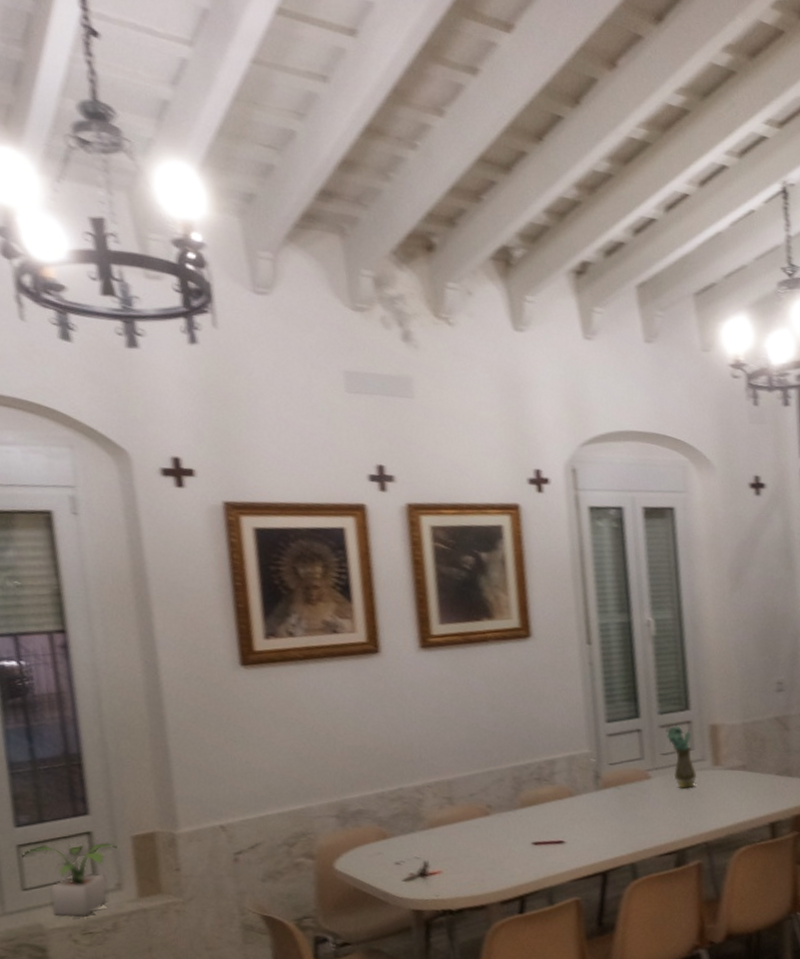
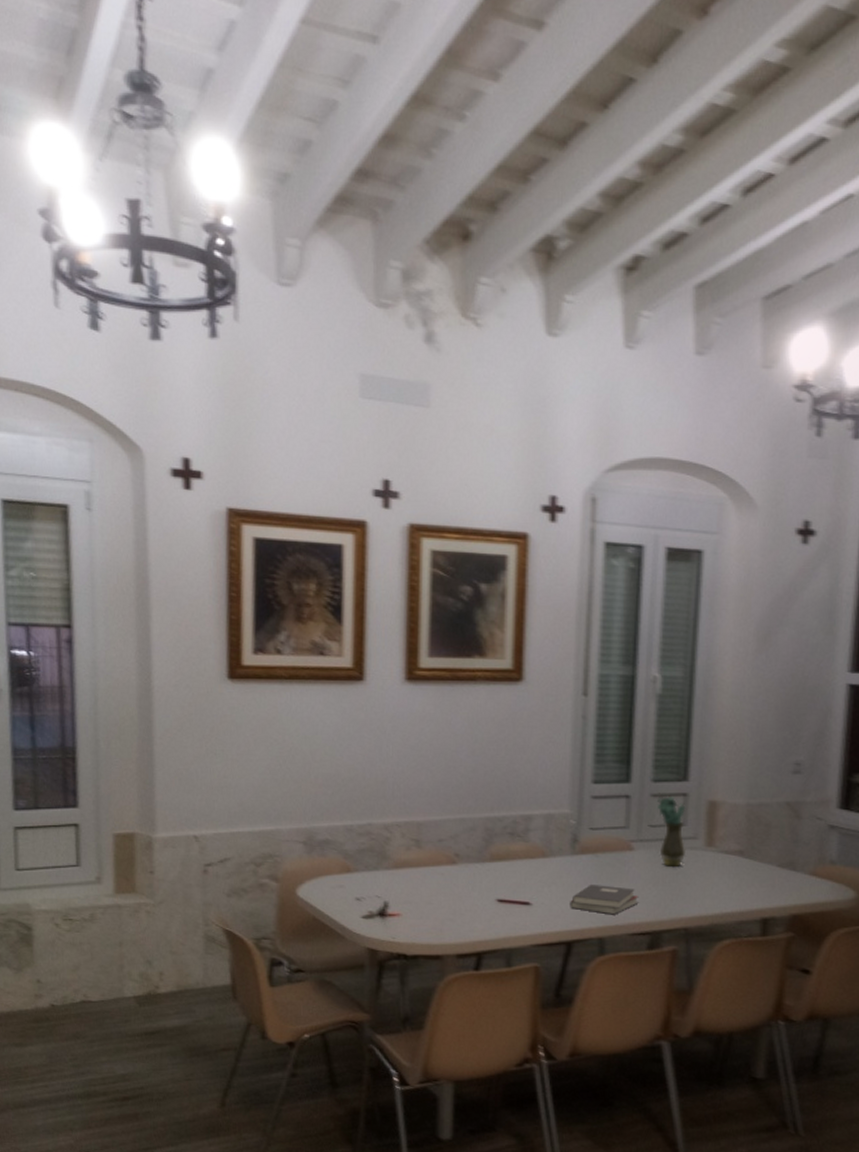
potted plant: present [21,843,117,918] -> none [17,831,100,904]
hardback book: none [600,813,662,841] -> present [570,884,639,915]

